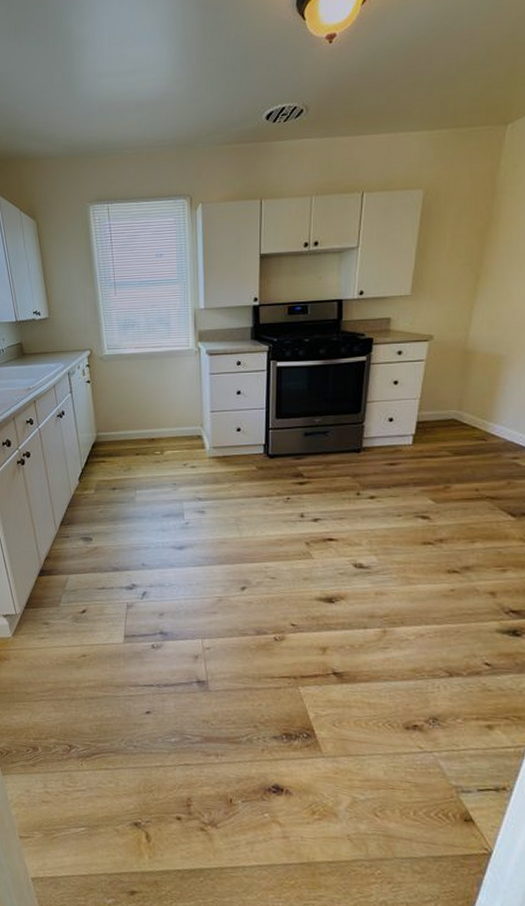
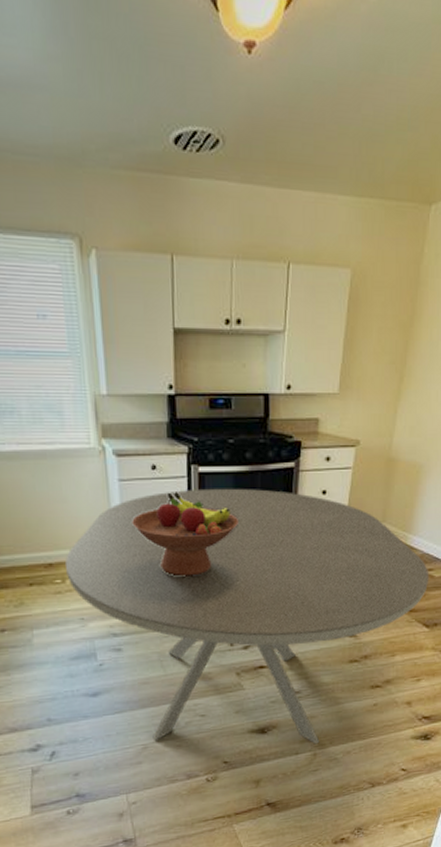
dining table: none [163,379,515,622] -> present [64,488,429,745]
fruit bowl: none [219,383,311,454] -> present [132,492,238,577]

